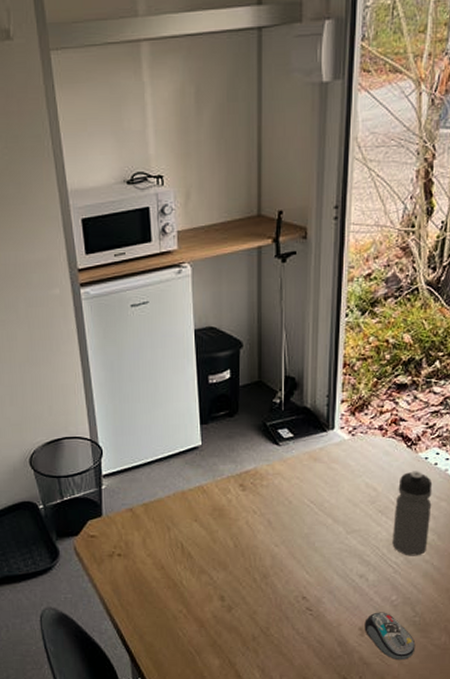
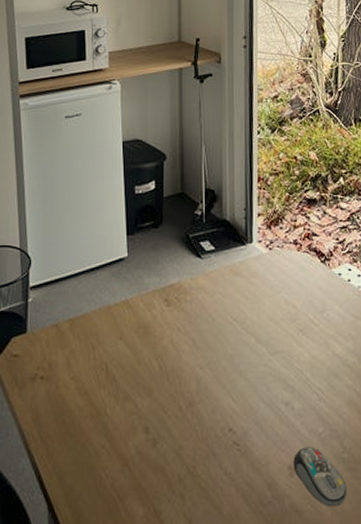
water bottle: present [392,471,433,556] -> none [314,287,349,381]

